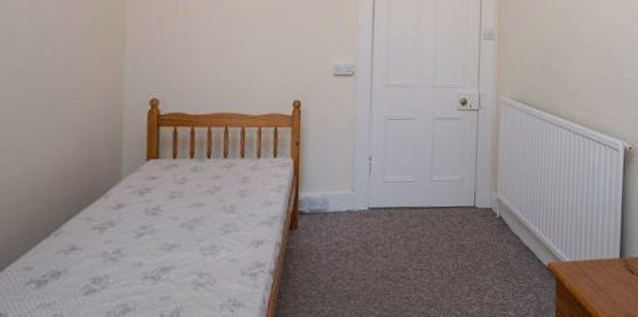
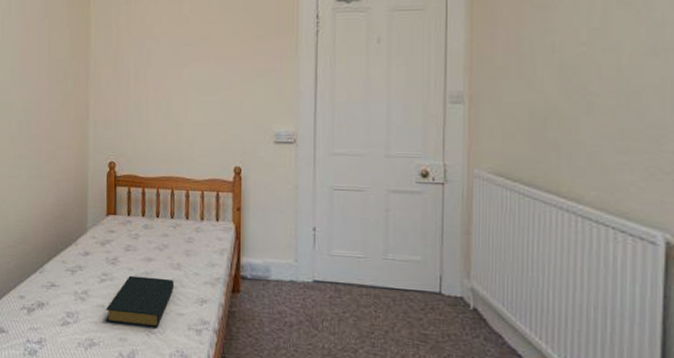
hardback book: none [144,223,227,282] -> present [106,275,175,327]

